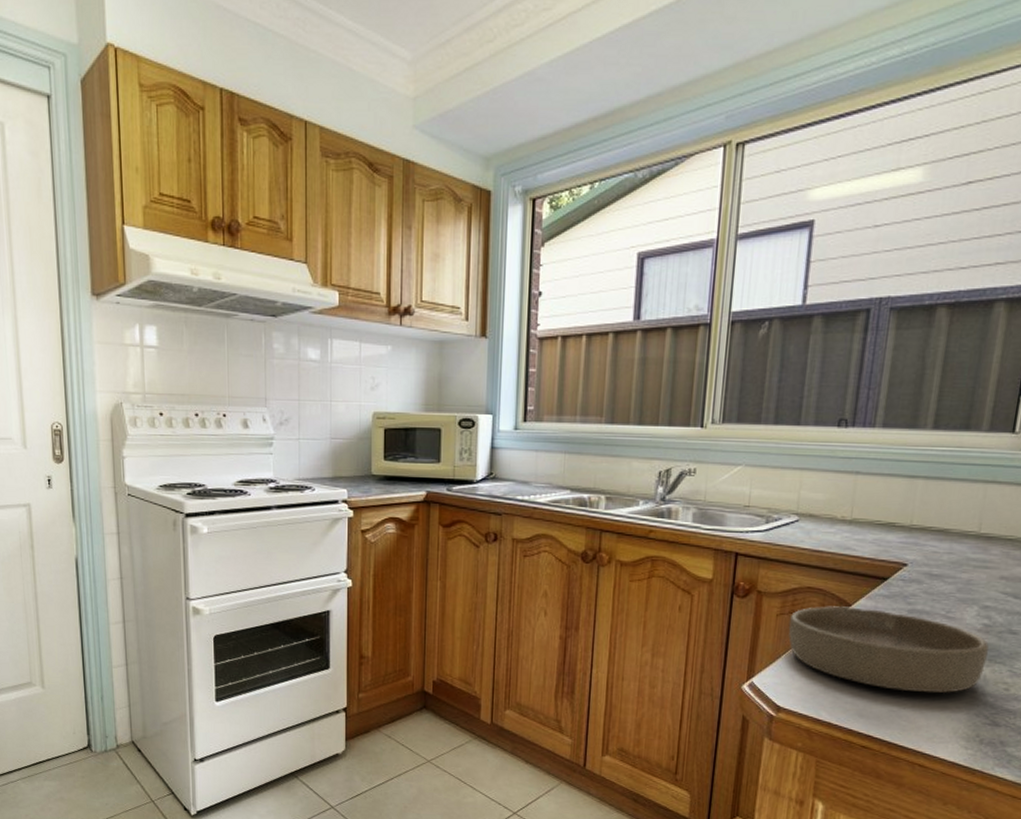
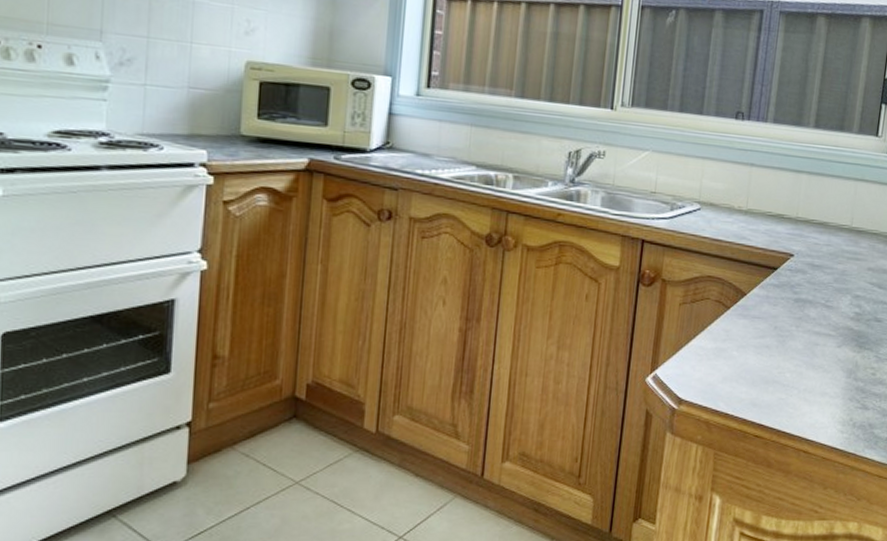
bowl: present [788,606,989,694] -> none [690,295,860,380]

